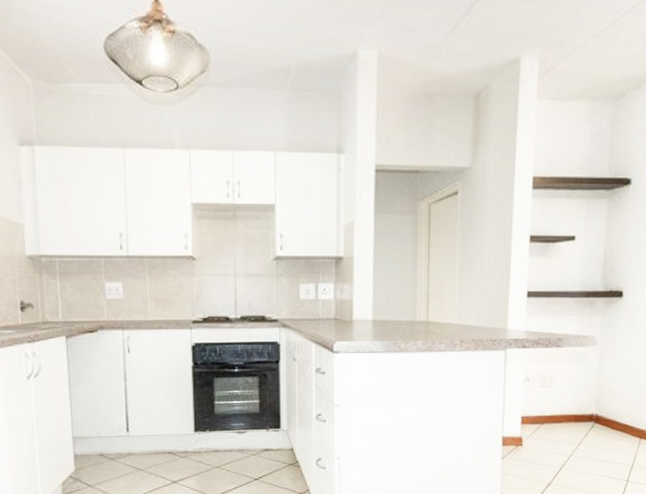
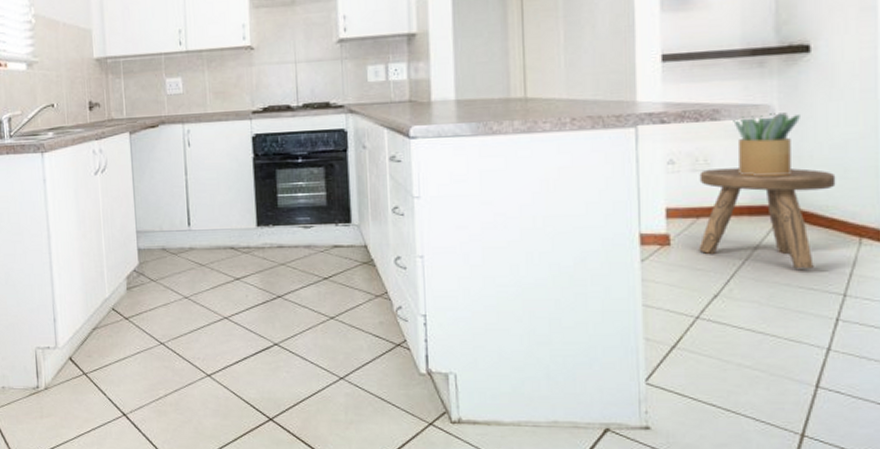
stool: none [541,385,630,463] -> present [699,168,836,269]
potted plant: none [570,343,612,392] -> present [733,112,800,176]

